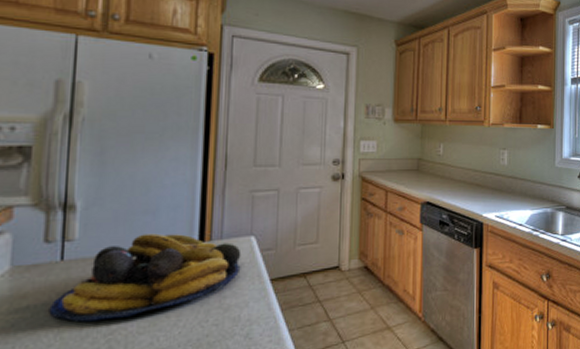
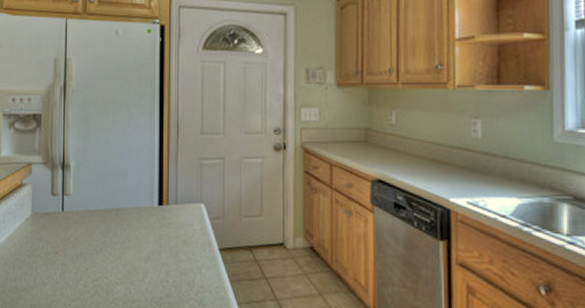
fruit bowl: present [49,233,242,323] -> none [56,194,193,268]

